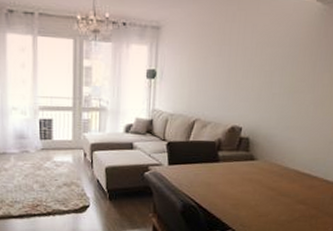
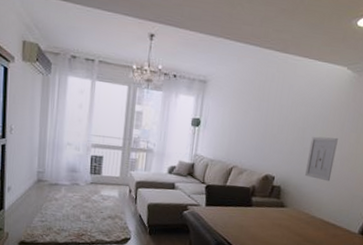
wall art: none [275,79,310,129] -> present [305,136,338,182]

